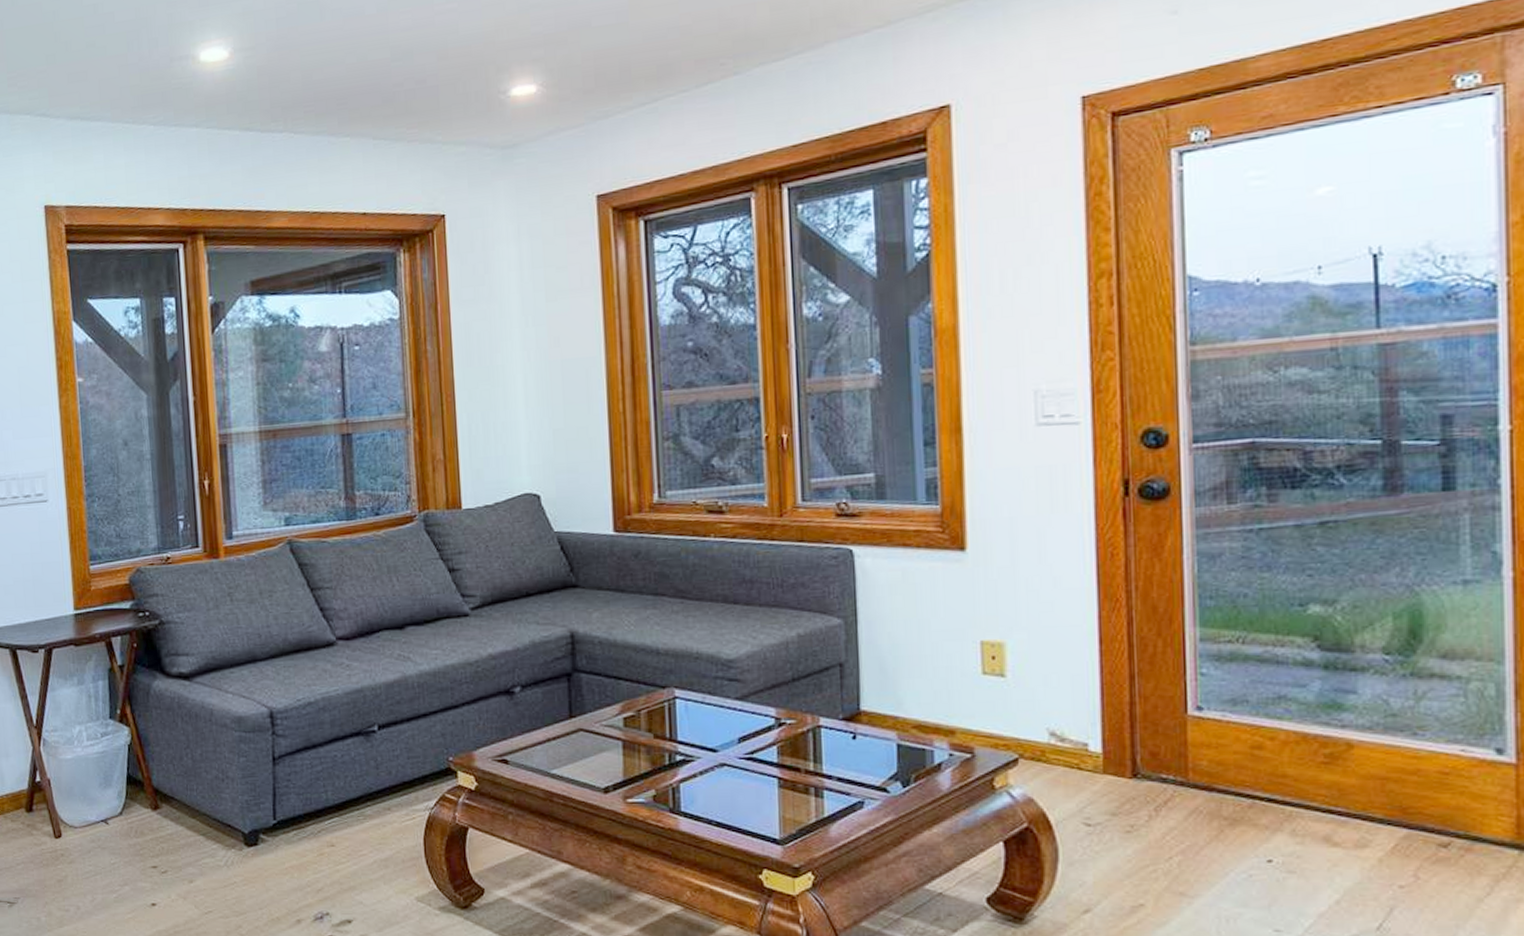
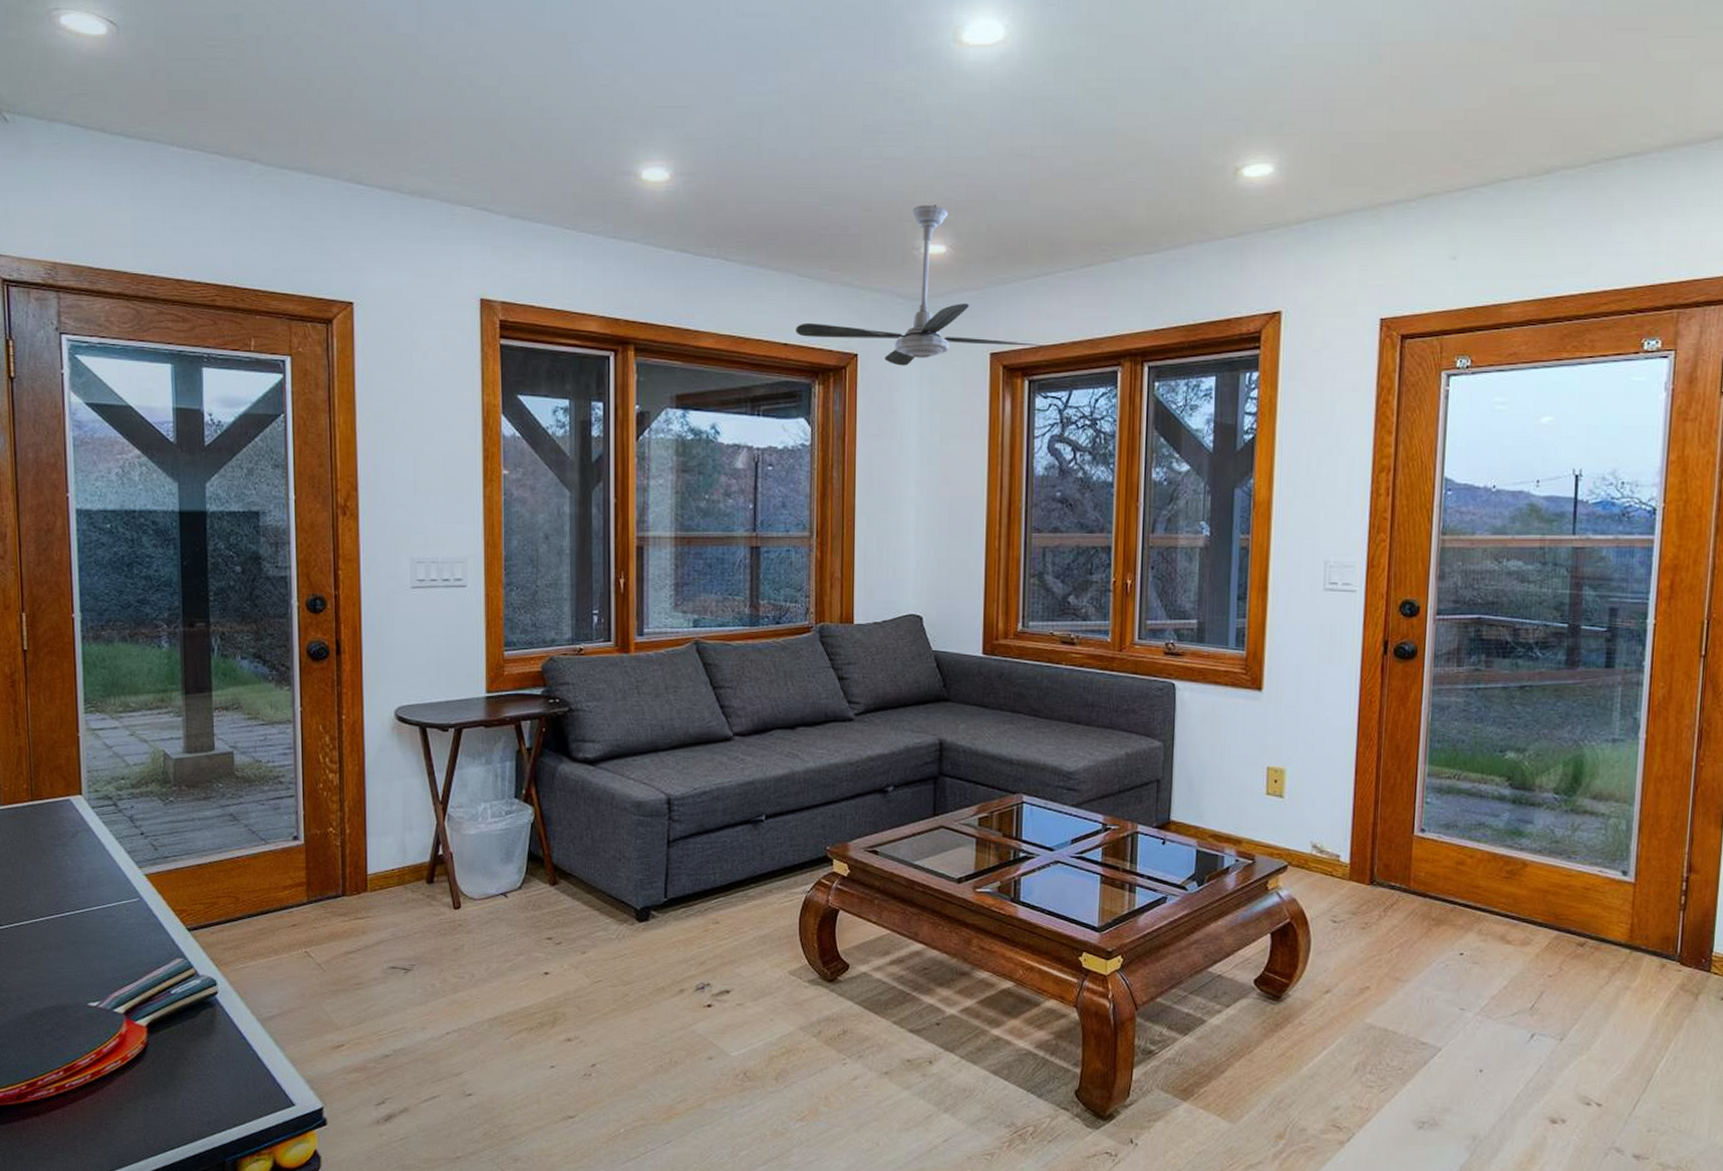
ceiling fan: none [374,42,662,222] -> present [796,205,1046,366]

